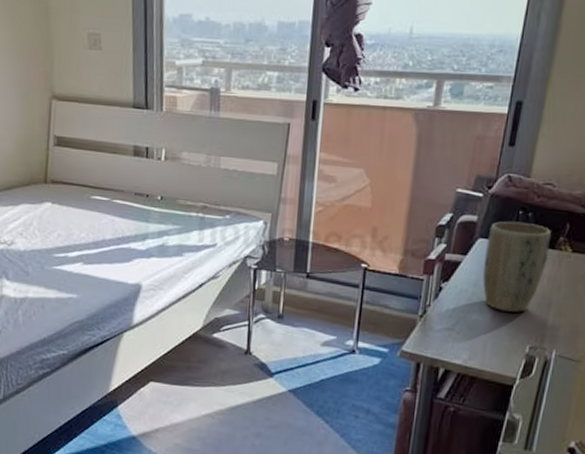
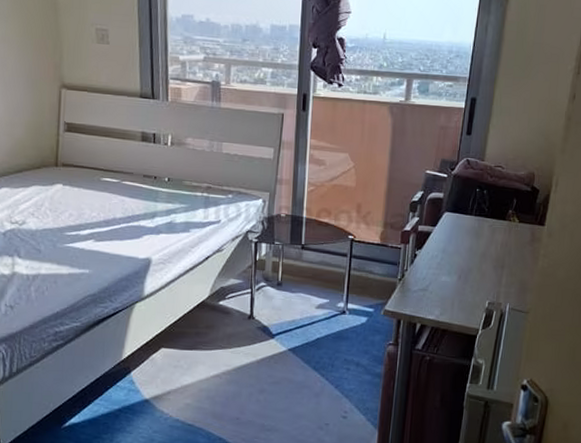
plant pot: present [482,221,552,313] -> none [449,197,503,274]

